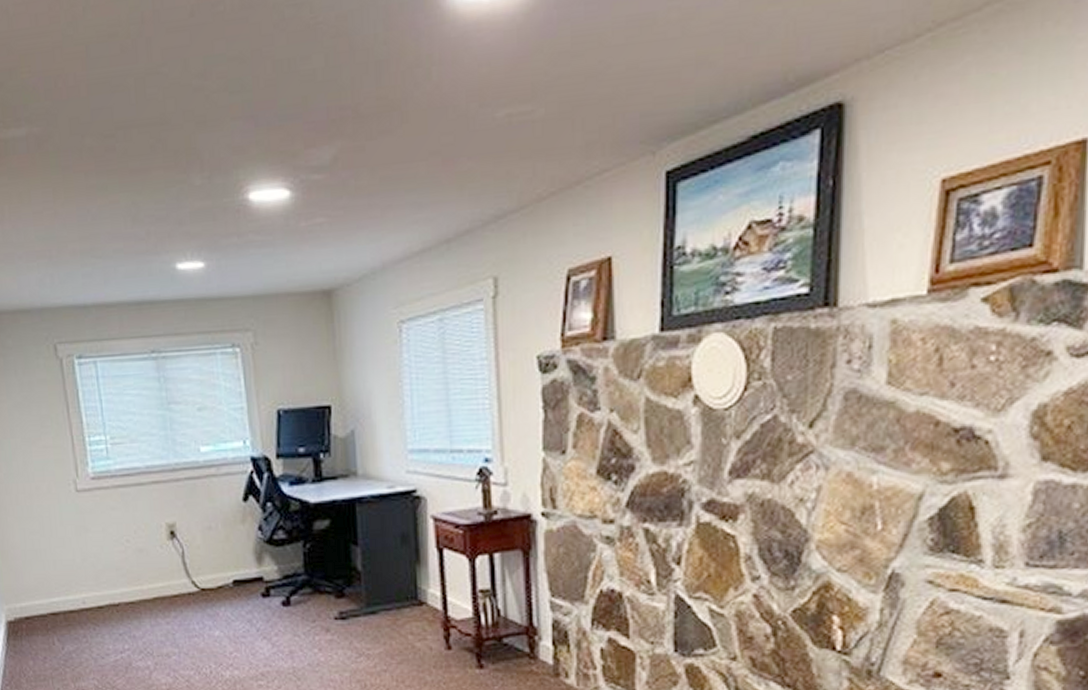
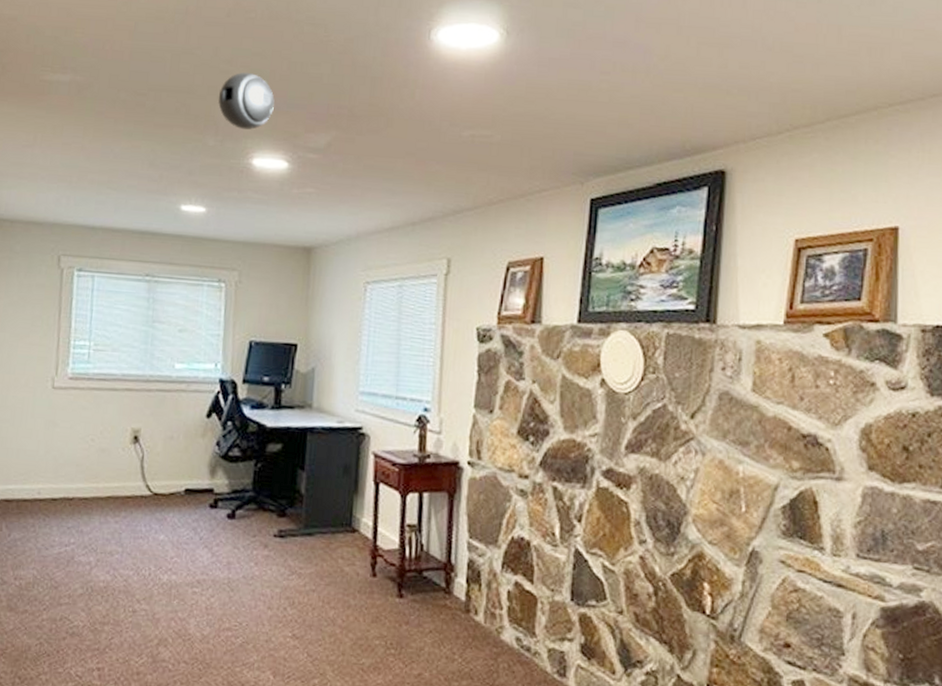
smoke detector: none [196,84,264,158] -> present [218,72,275,130]

